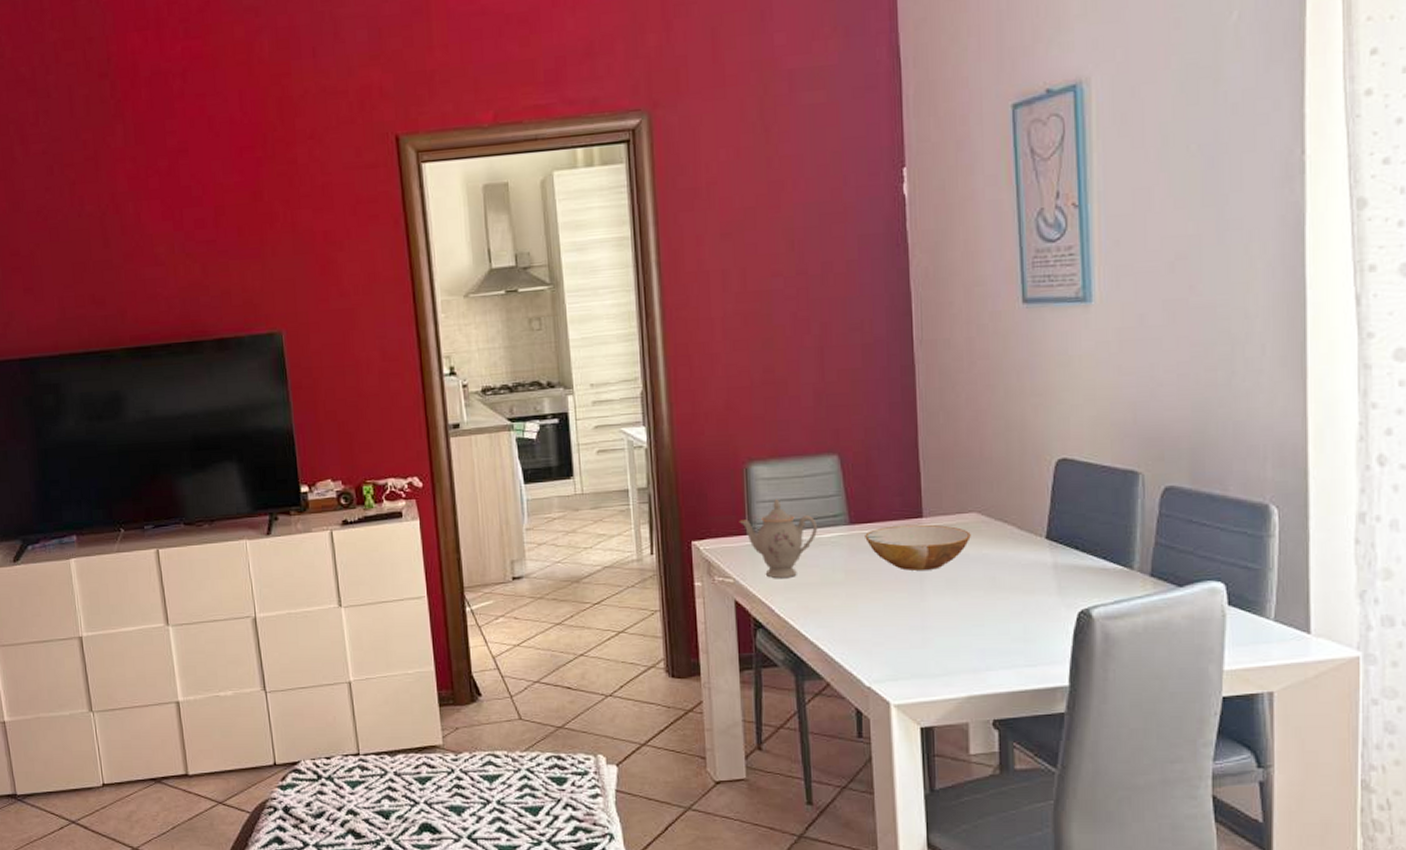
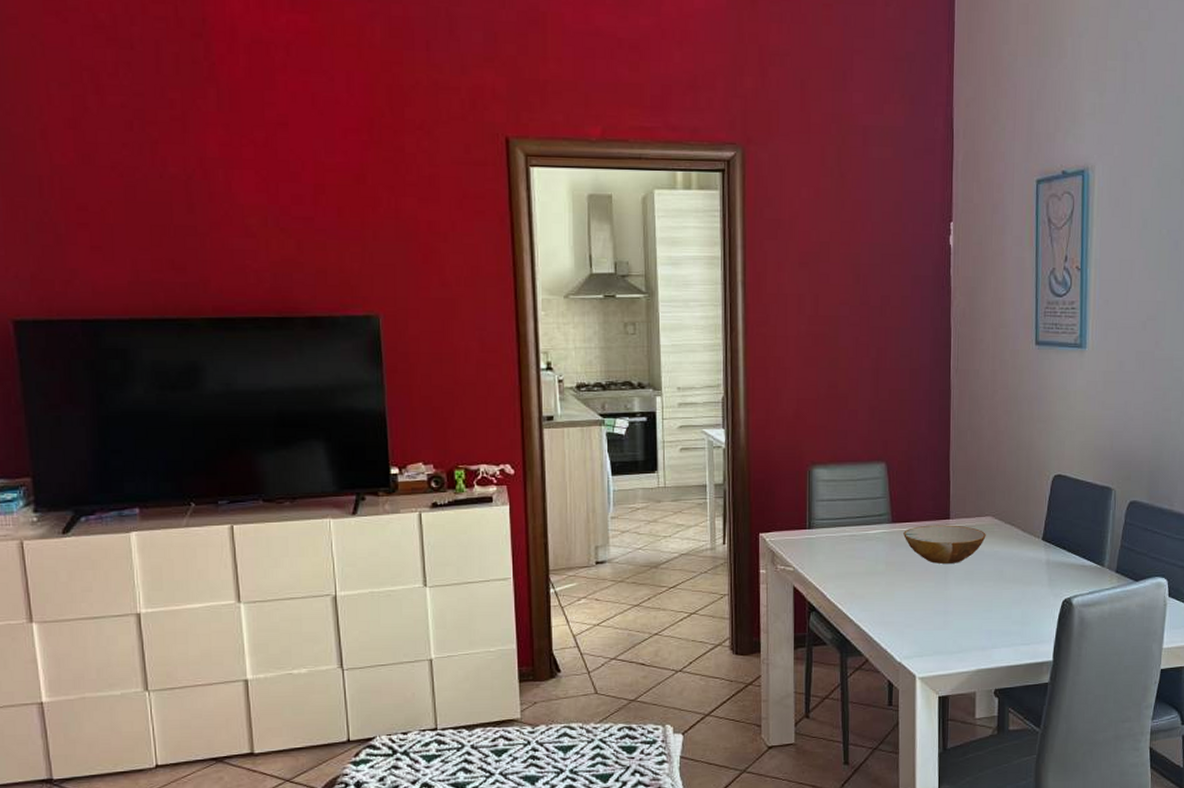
teapot: present [739,499,818,579] -> none [800,499,866,568]

